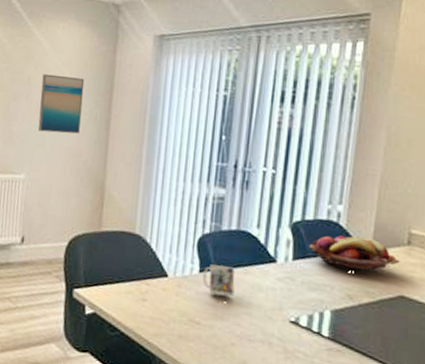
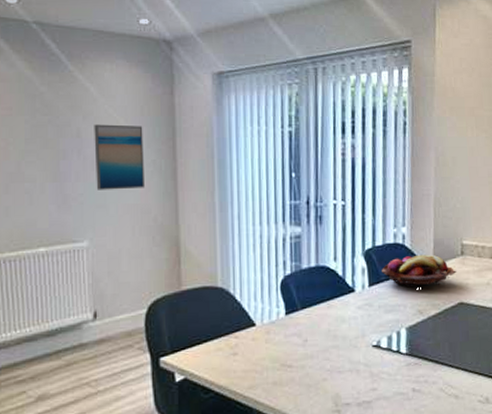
mug: present [203,264,235,297] -> none [289,304,320,335]

